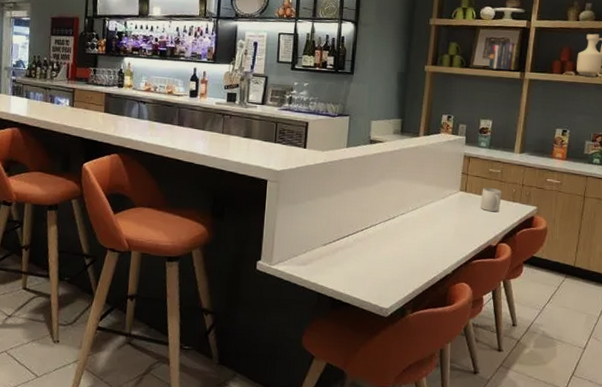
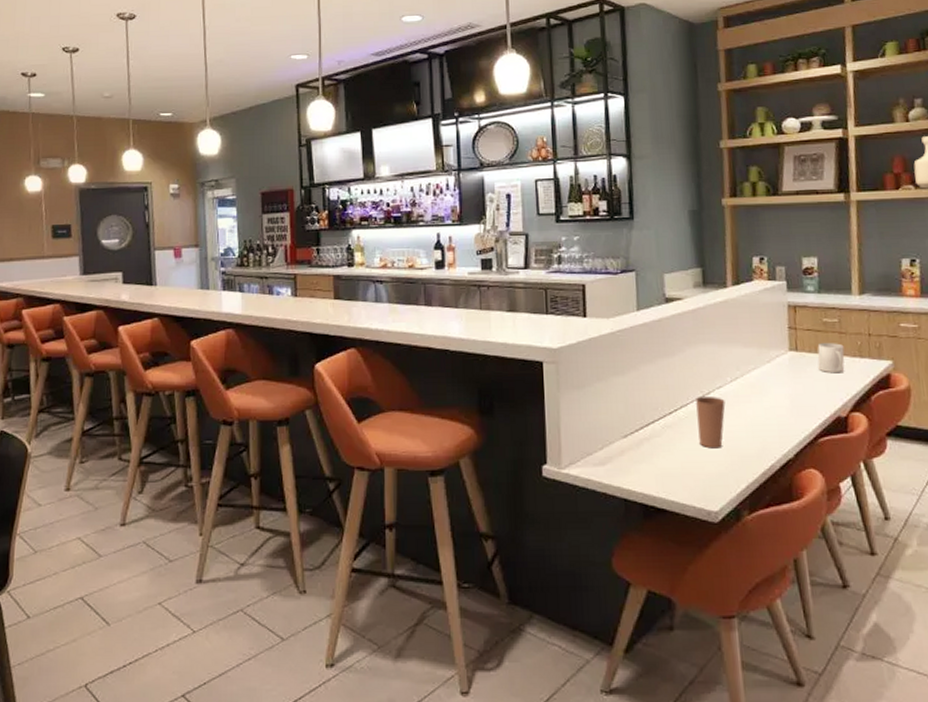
cup: none [381,219,406,261] -> present [696,395,726,449]
books: present [488,42,521,71] -> none [801,157,842,194]

